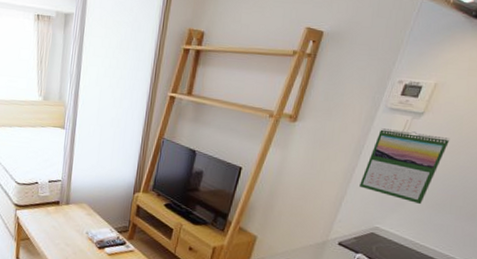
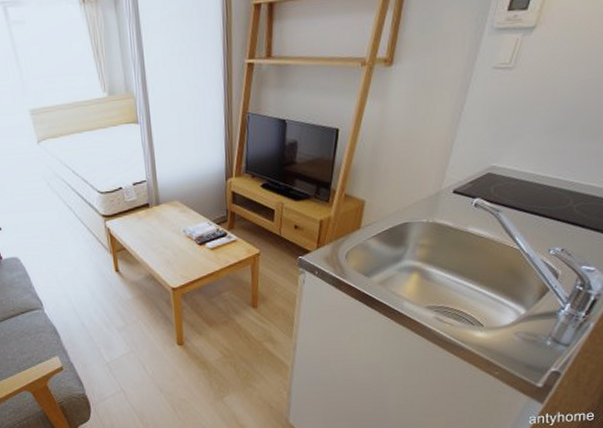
calendar: present [359,128,450,205] -> none [470,50,568,133]

